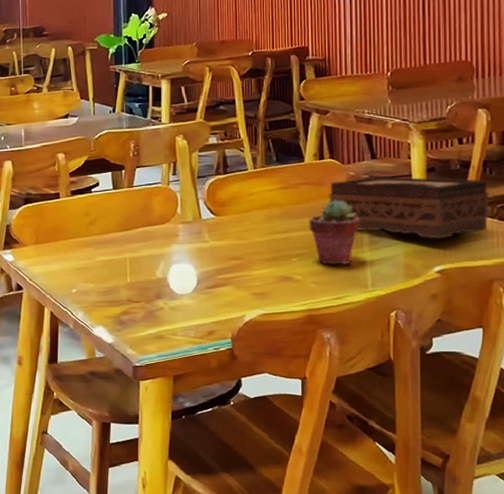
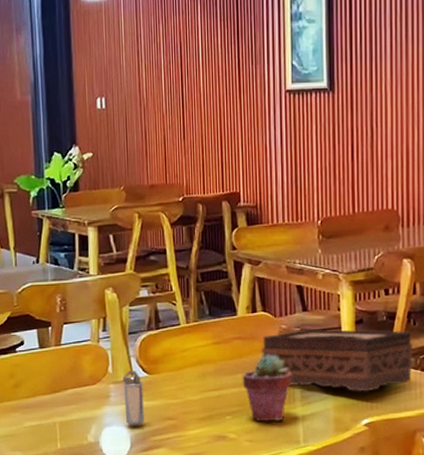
shaker: none [191,212,211,265] -> present [122,371,144,427]

